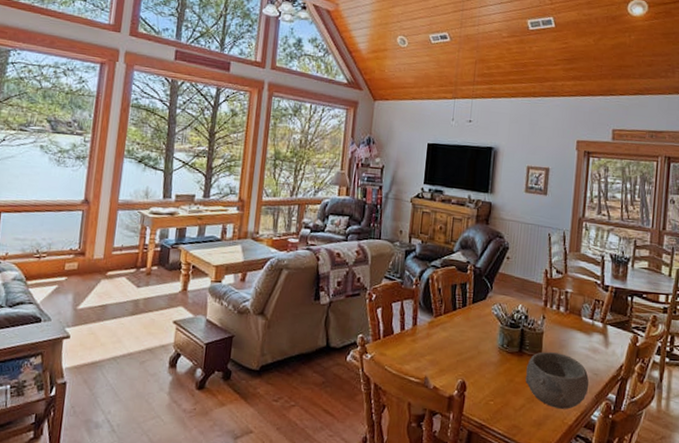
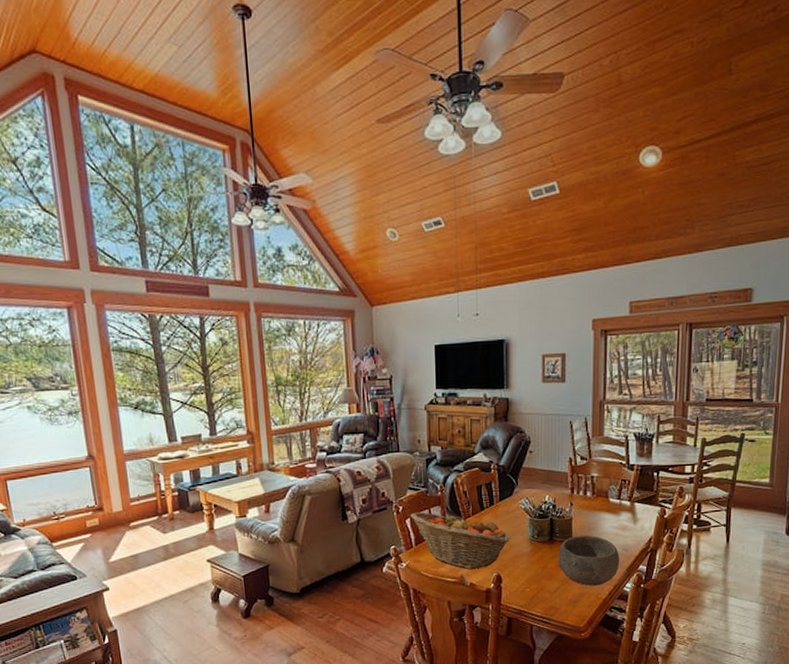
fruit basket: none [382,302,480,372] -> present [410,511,511,569]

